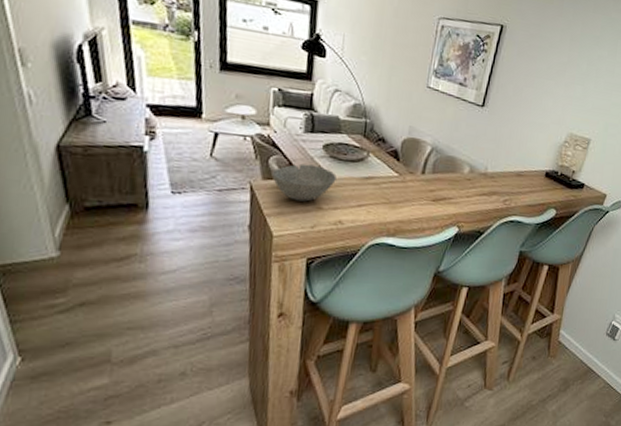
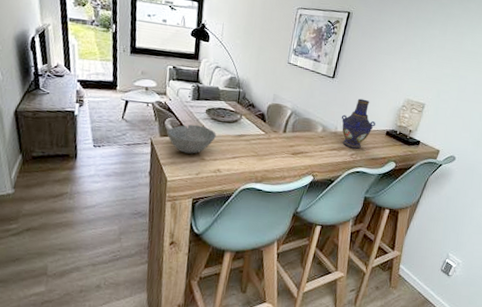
vase: none [492,132,533,194] -> present [341,98,376,149]

